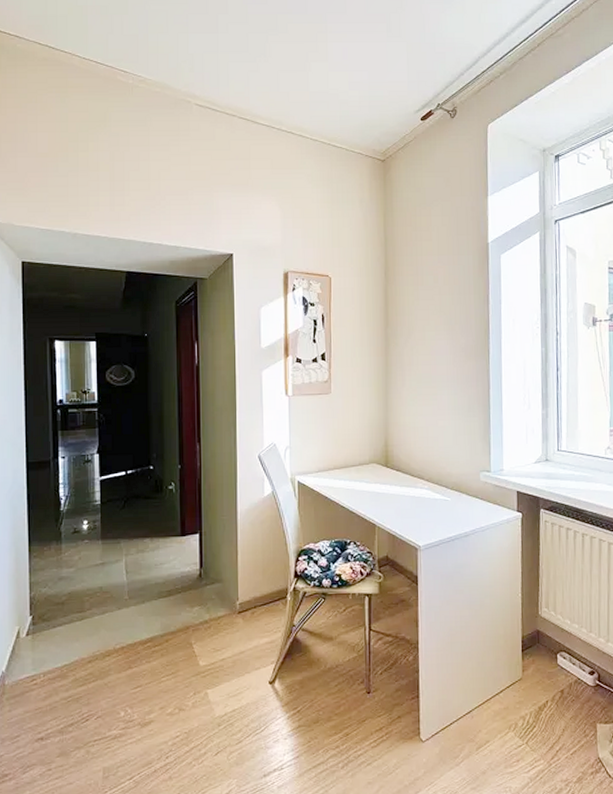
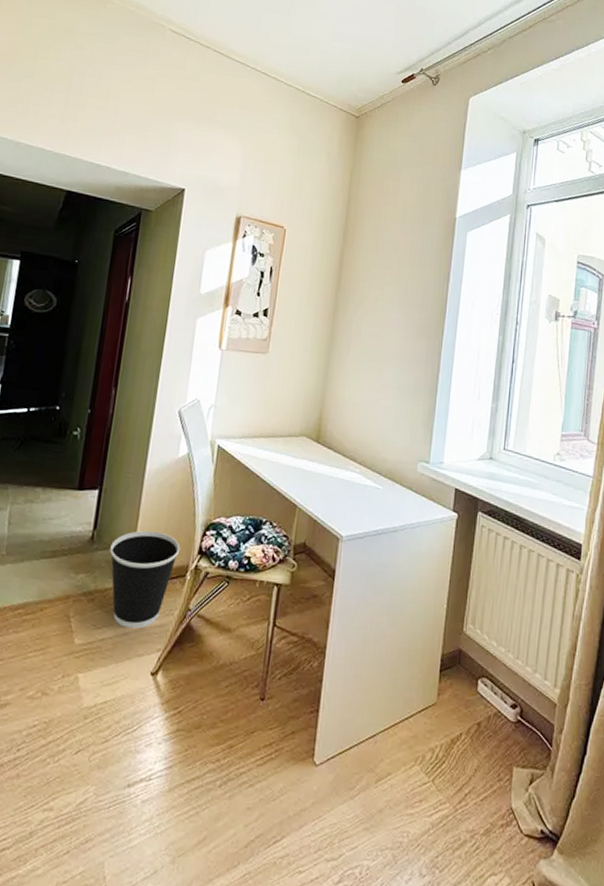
wastebasket: none [217,563,278,647] -> present [110,530,181,629]

